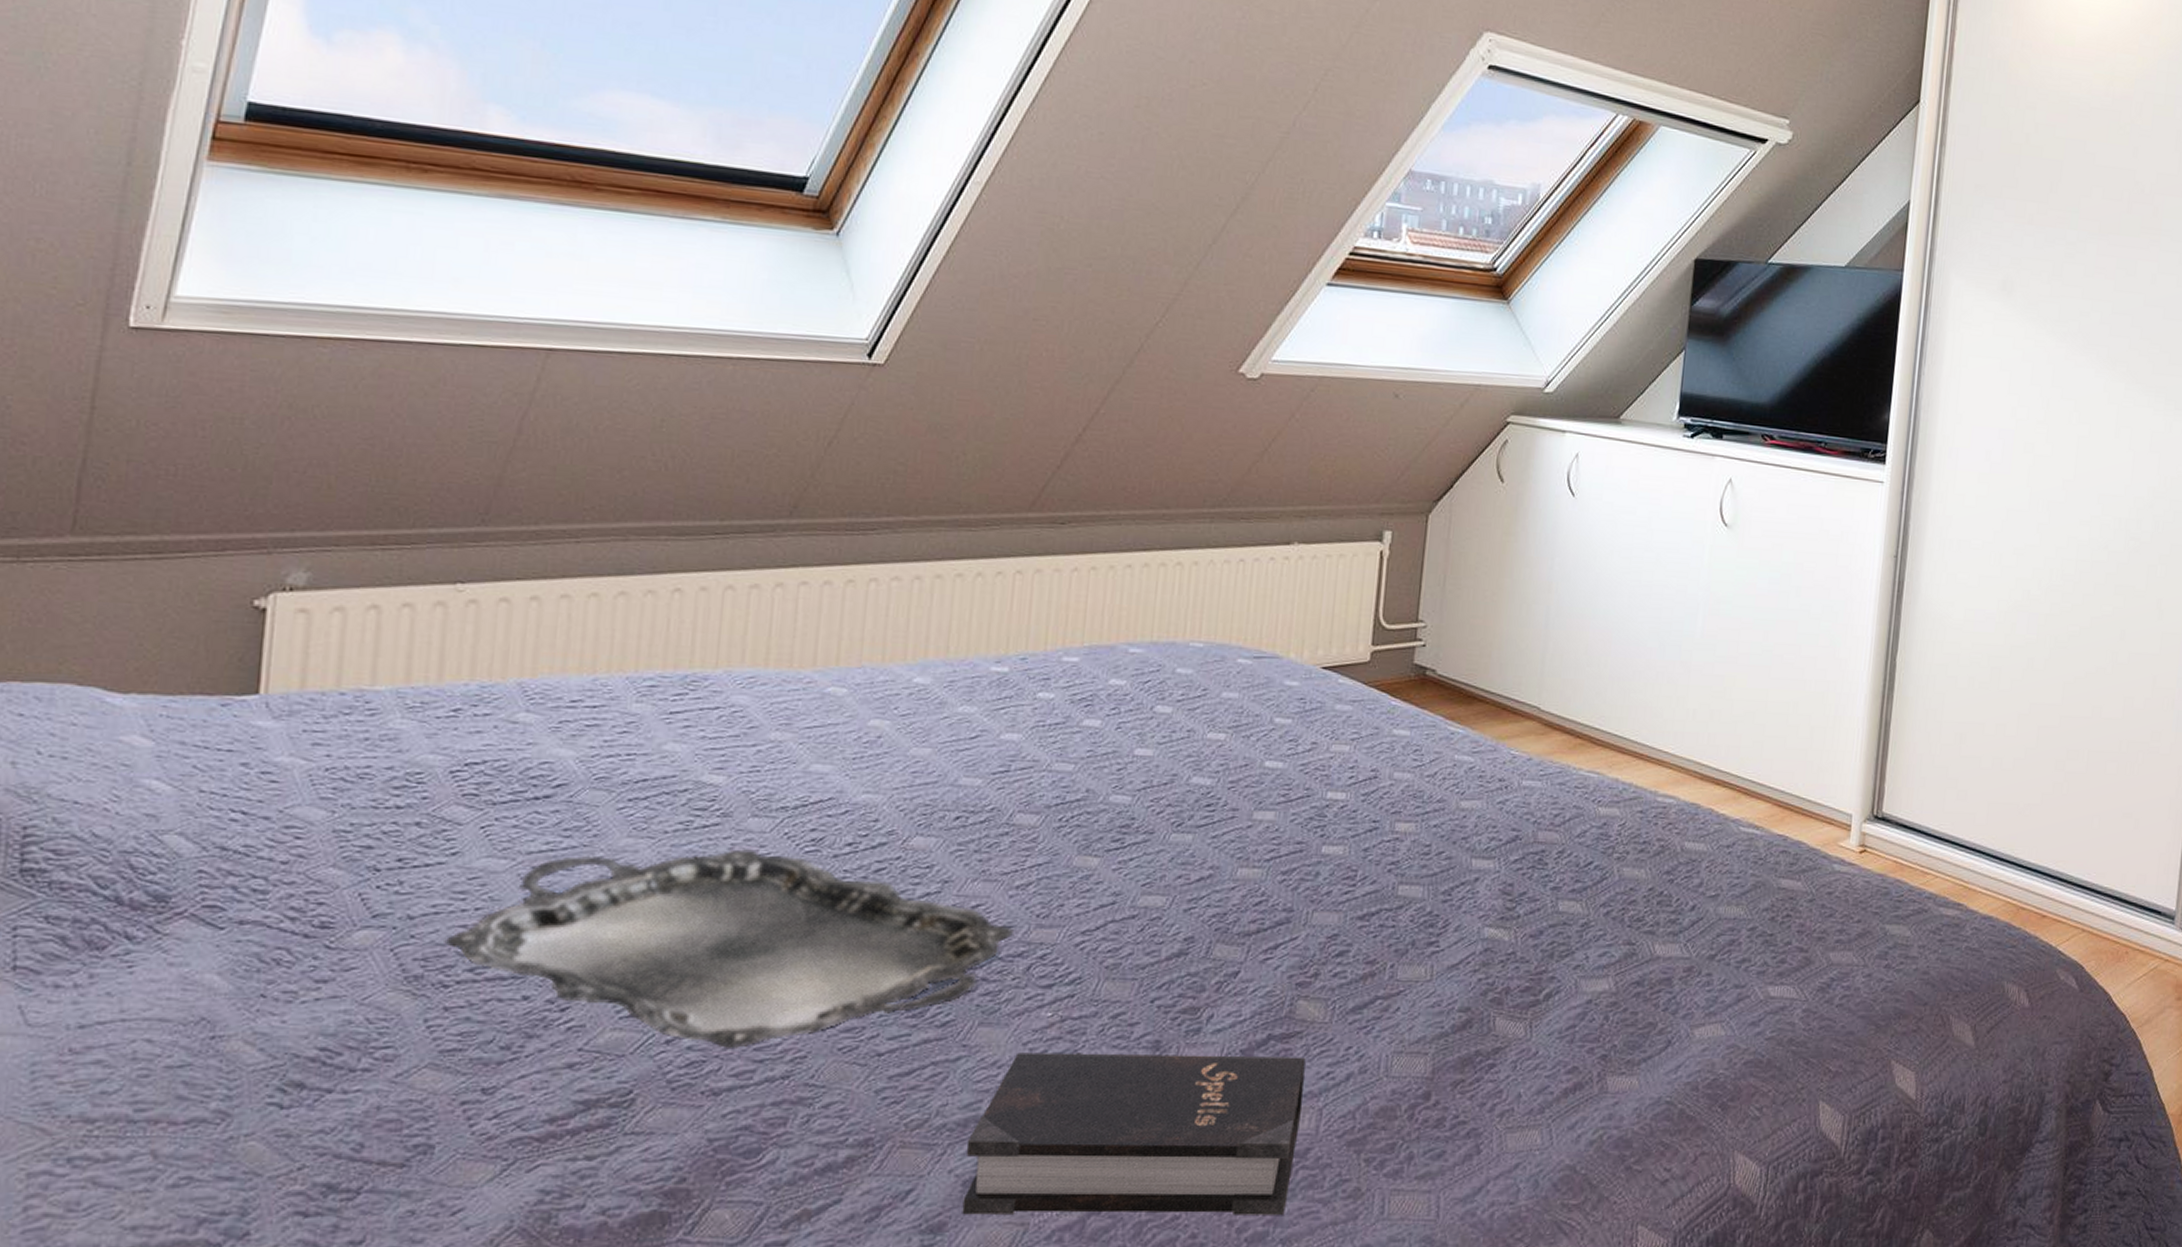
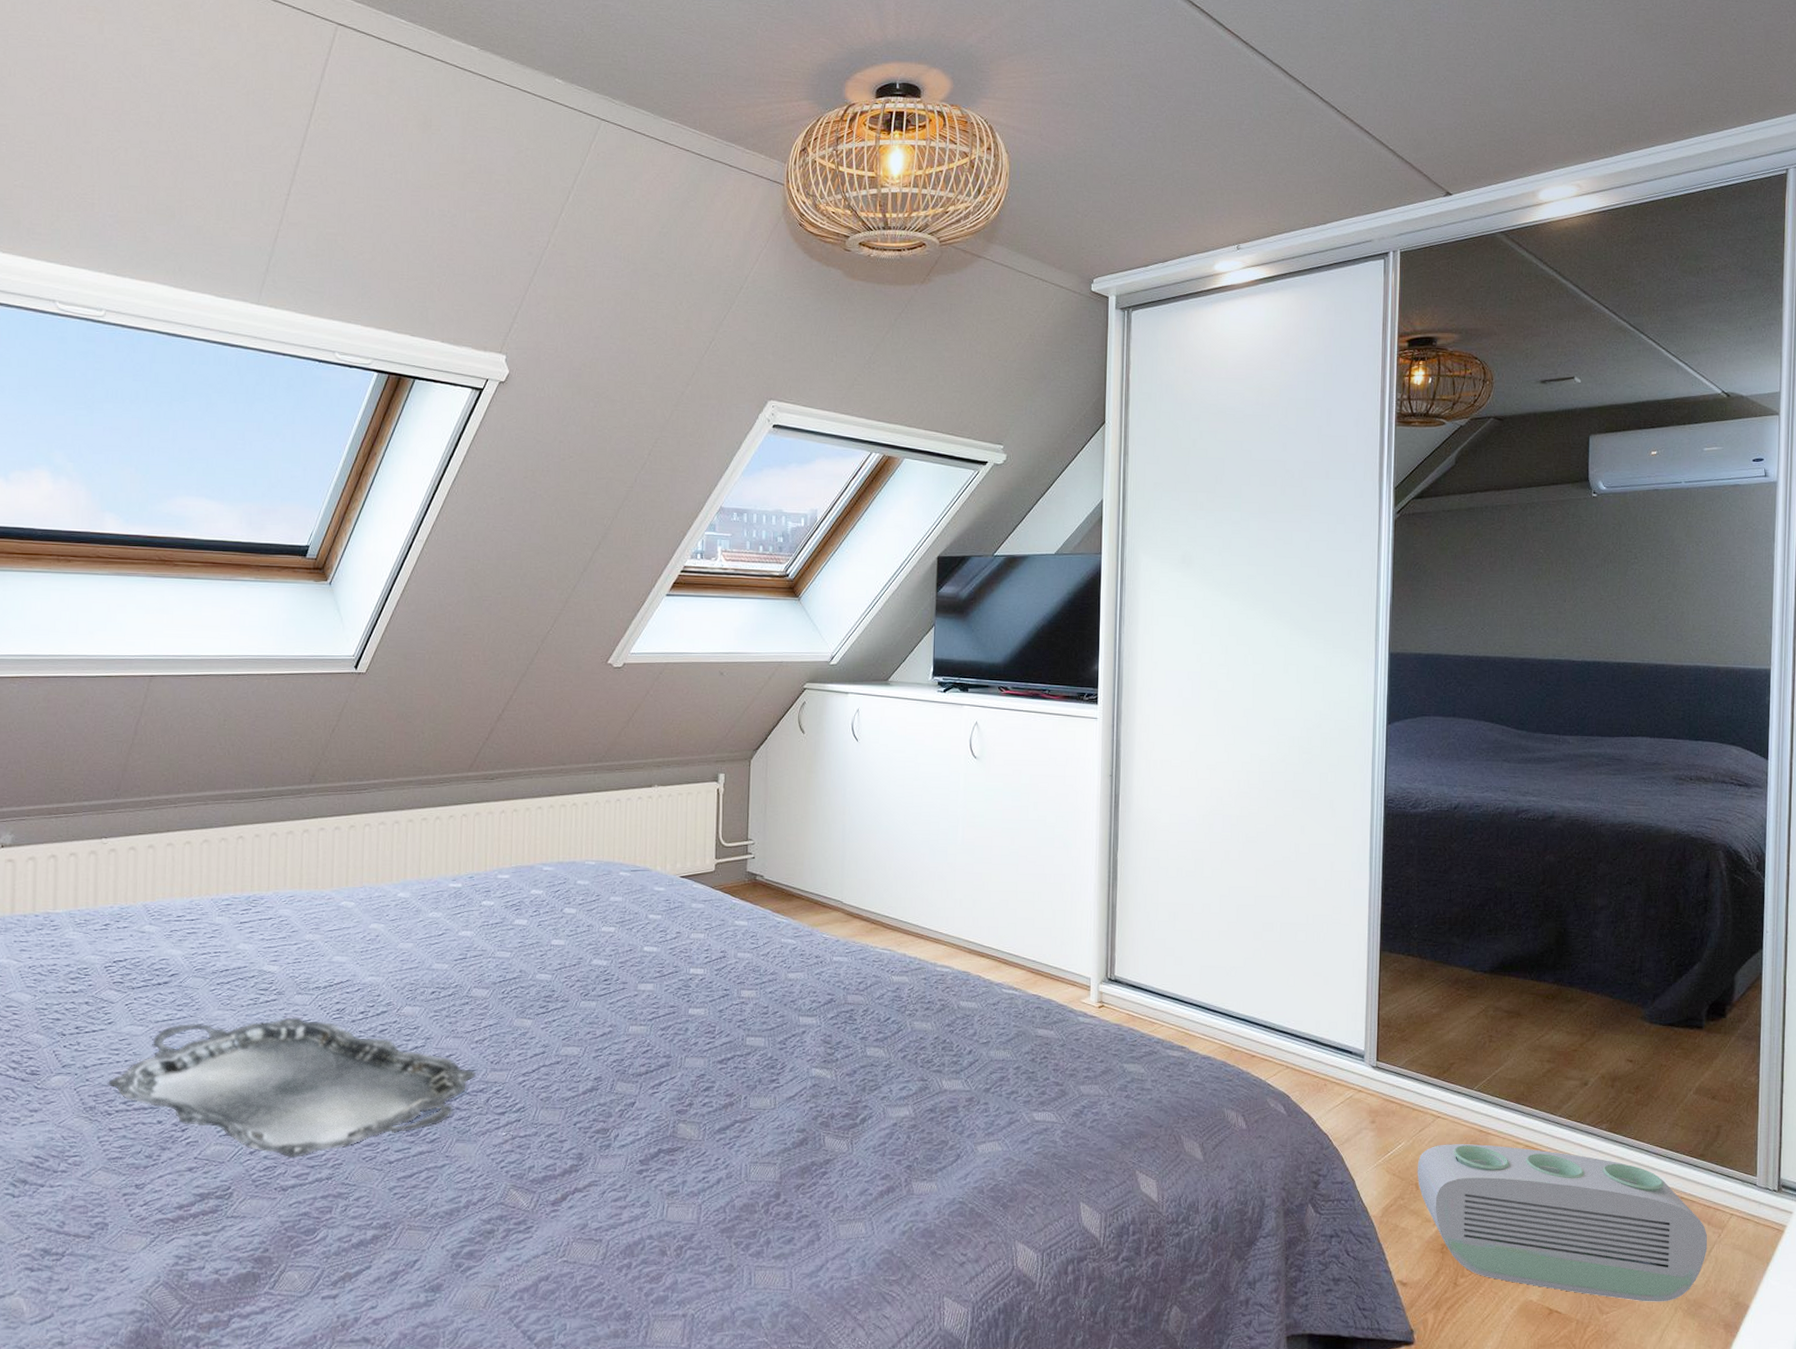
hardback book: present [962,1053,1306,1215] -> none [452,1161,687,1283]

